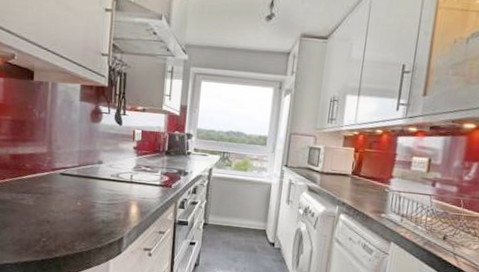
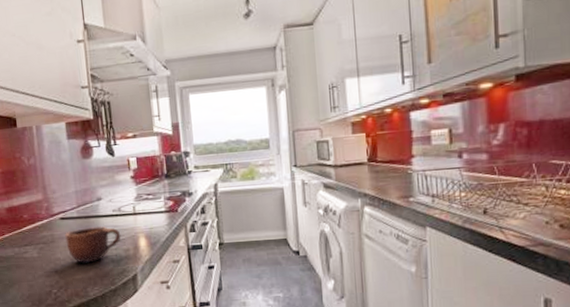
mug: none [62,186,115,219] -> present [65,226,121,263]

